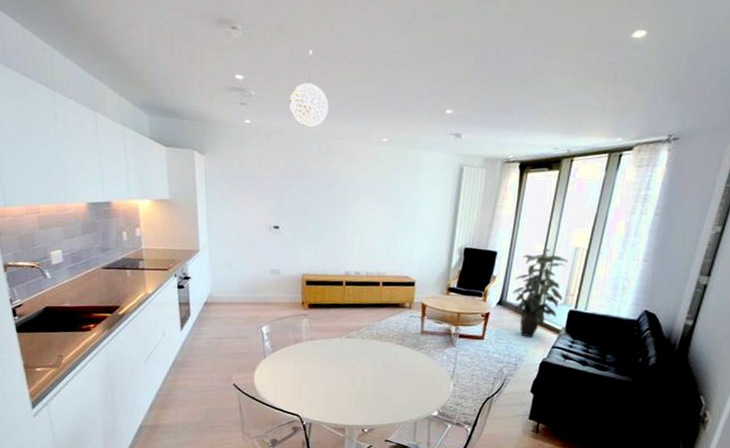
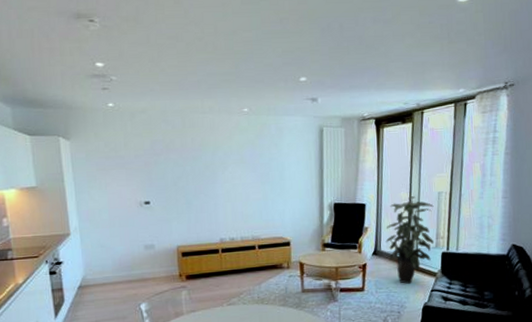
pendant light: present [288,50,328,128] -> none [149,35,189,105]

